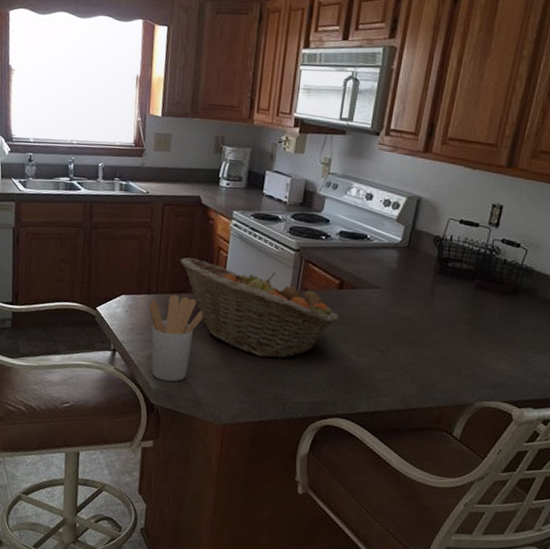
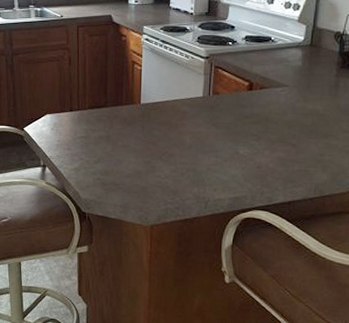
utensil holder: present [149,294,203,382] -> none [73,109,124,191]
fruit basket: present [180,257,339,359] -> none [98,74,251,161]

